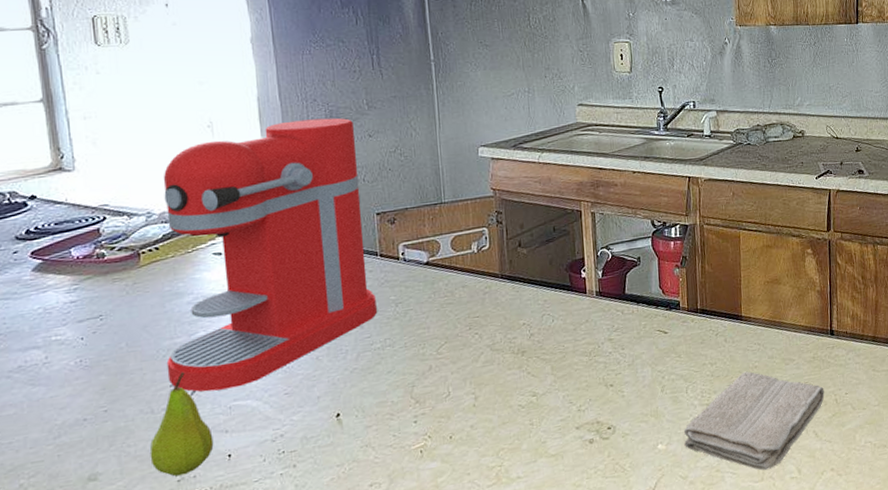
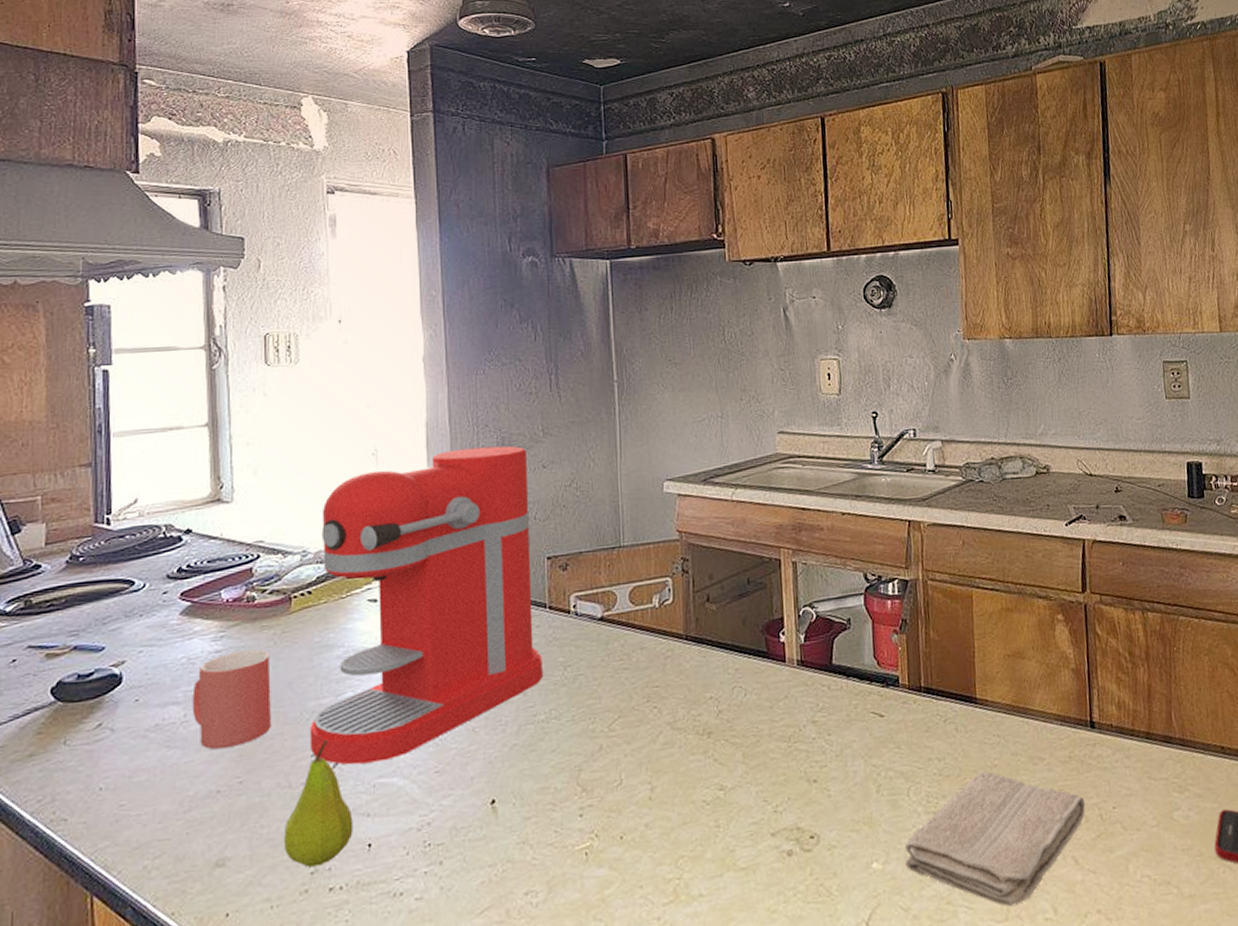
mug: none [51,298,131,385] -> present [192,649,272,750]

